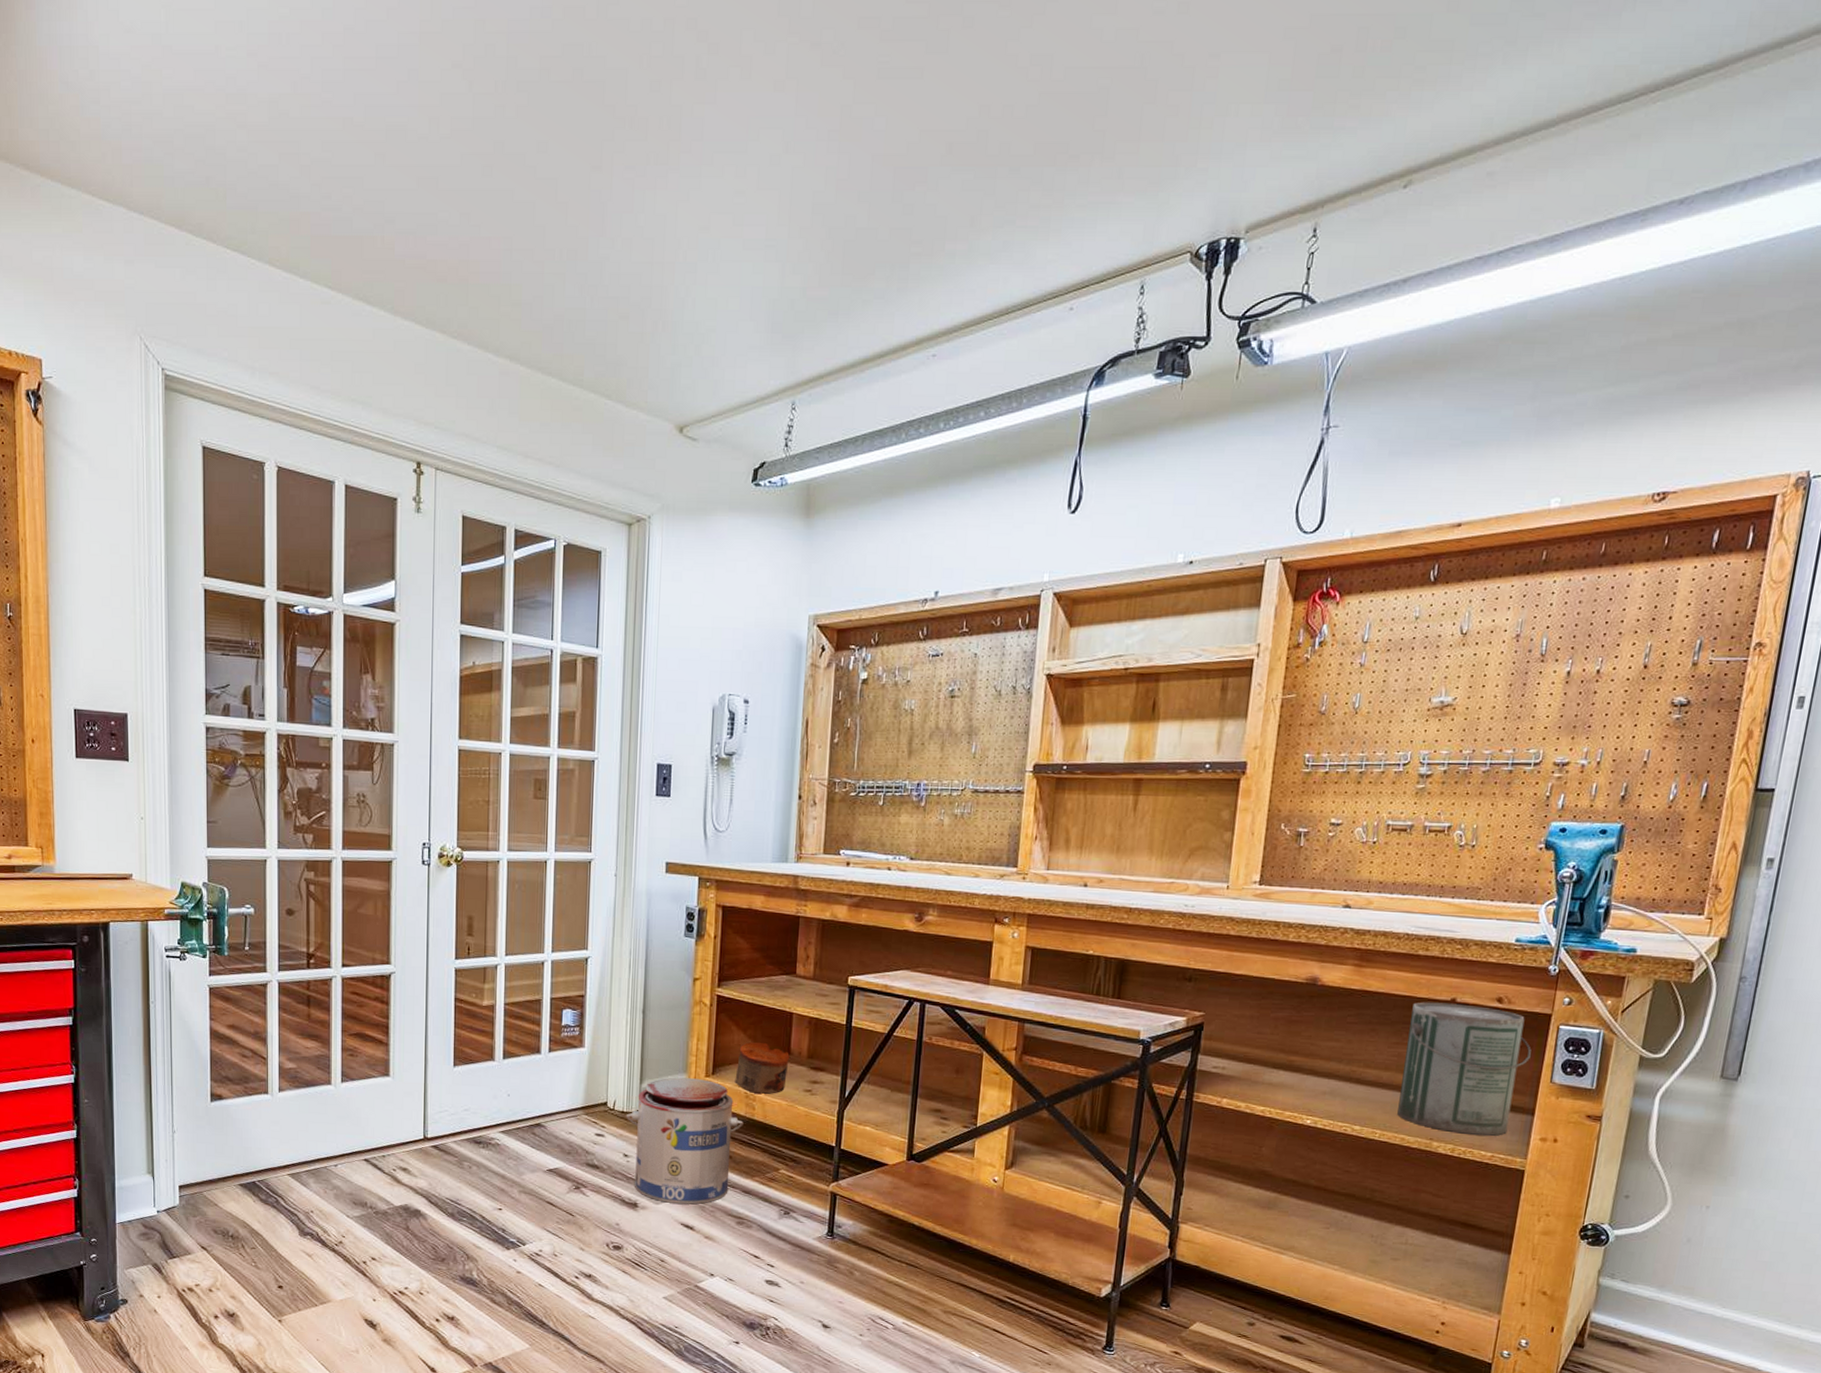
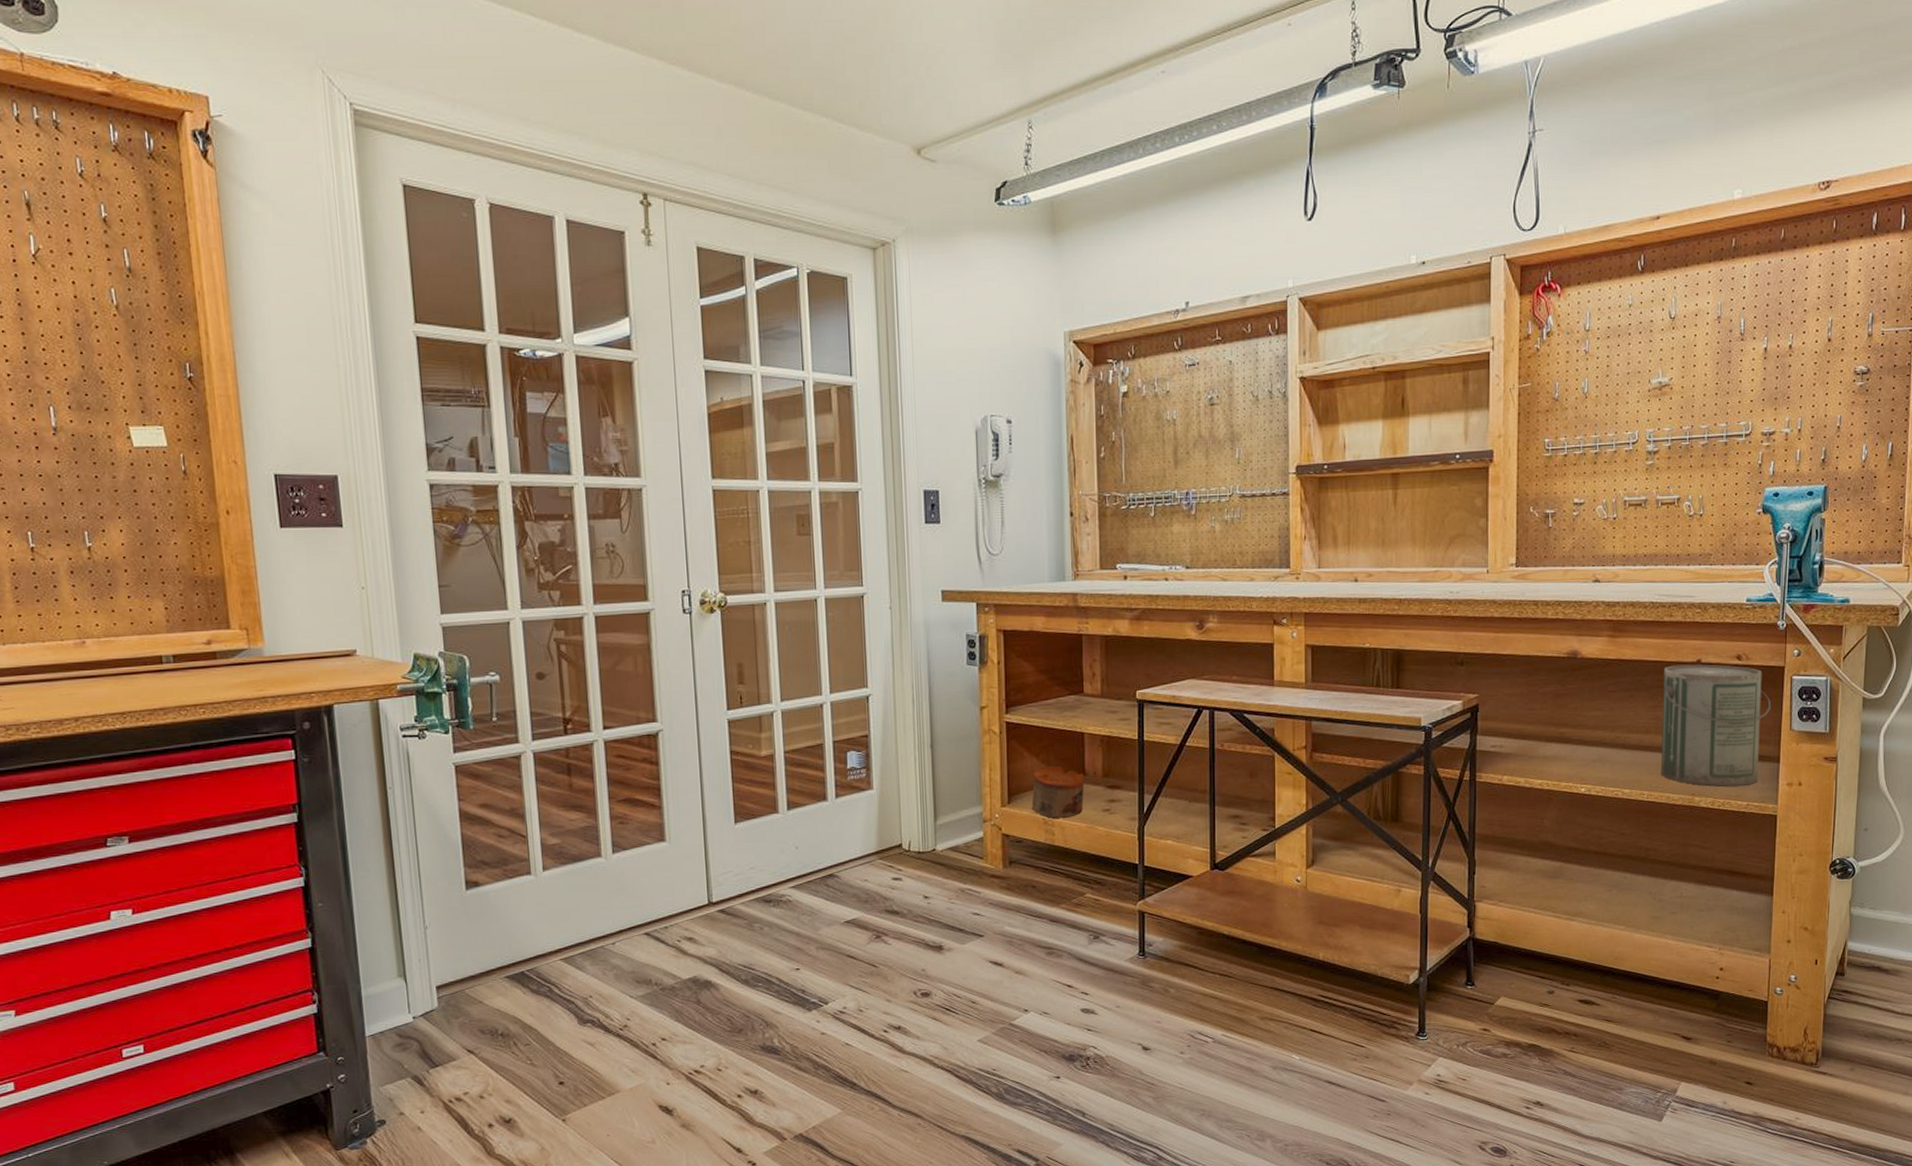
paint can: present [626,1077,744,1205] -> none [922,809,1044,942]

